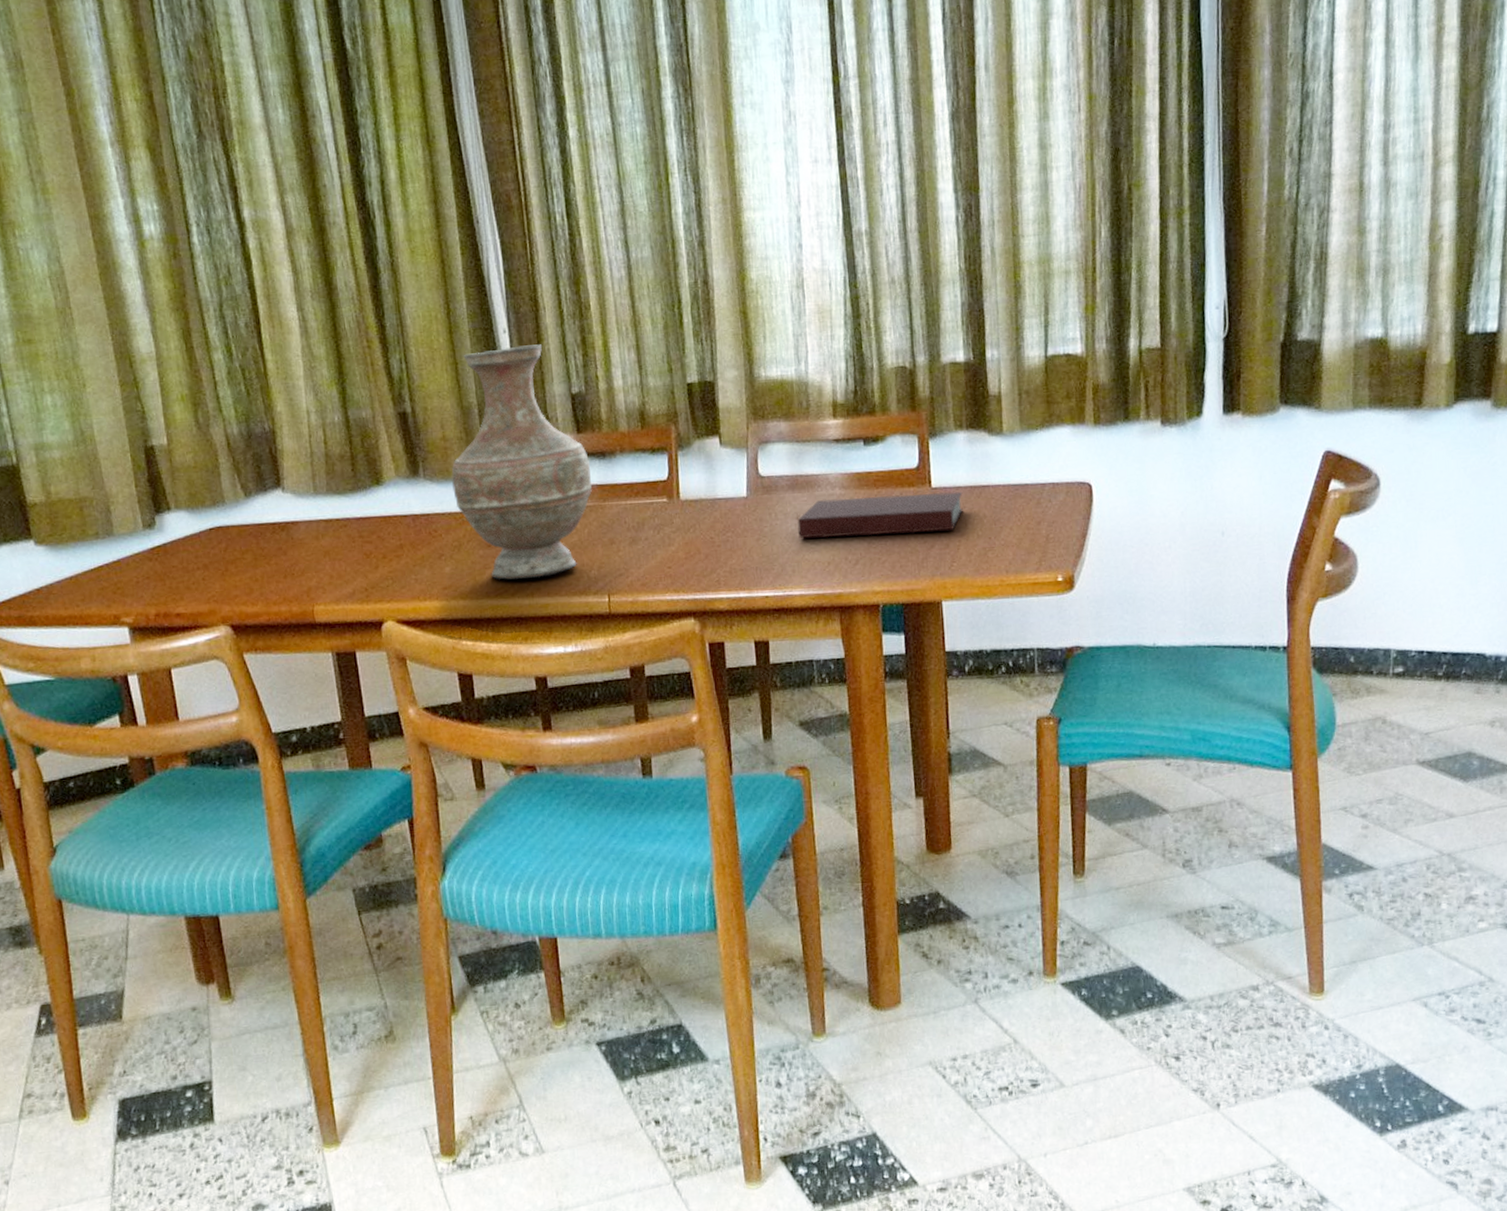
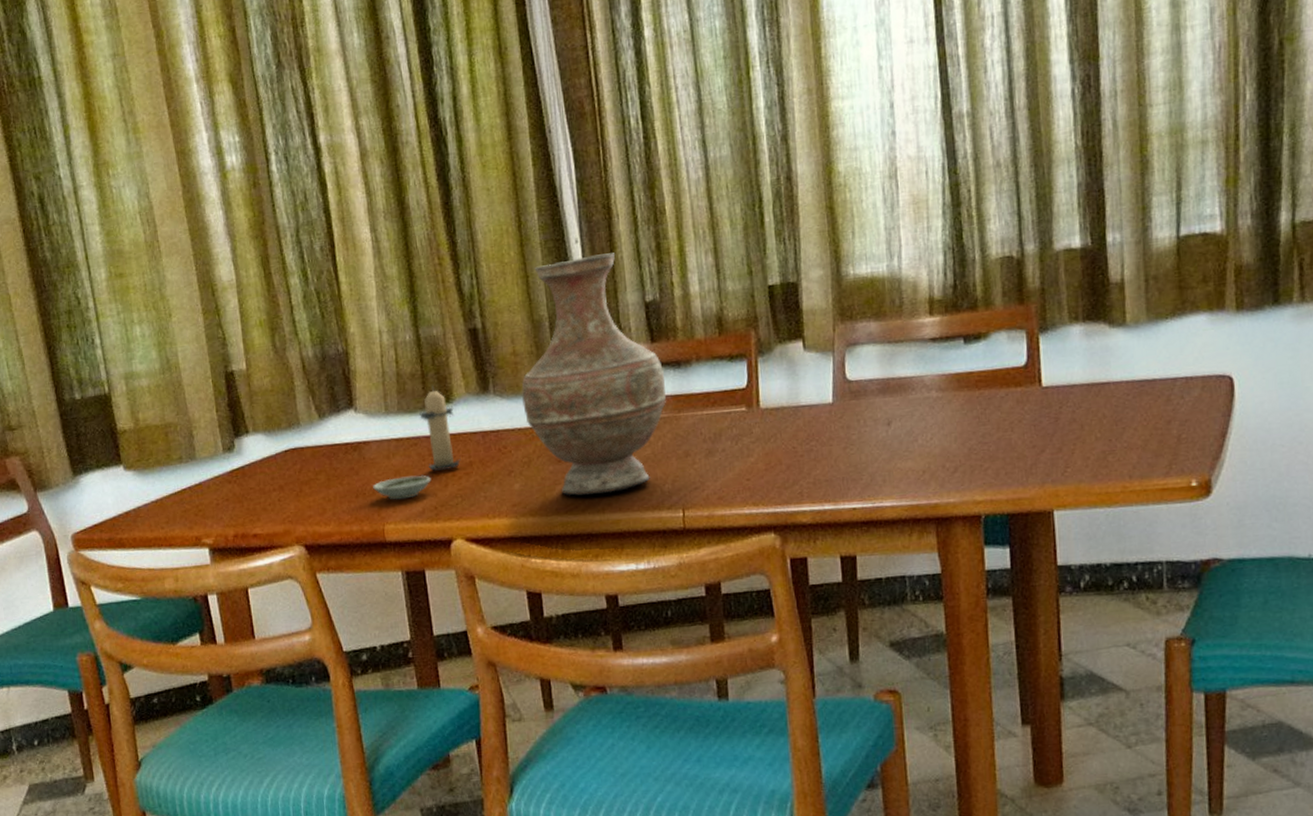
saucer: none [301,556,362,581] -> present [373,475,432,500]
candle: none [349,467,391,554] -> present [419,385,461,472]
notebook: present [797,491,963,539] -> none [888,390,1079,446]

